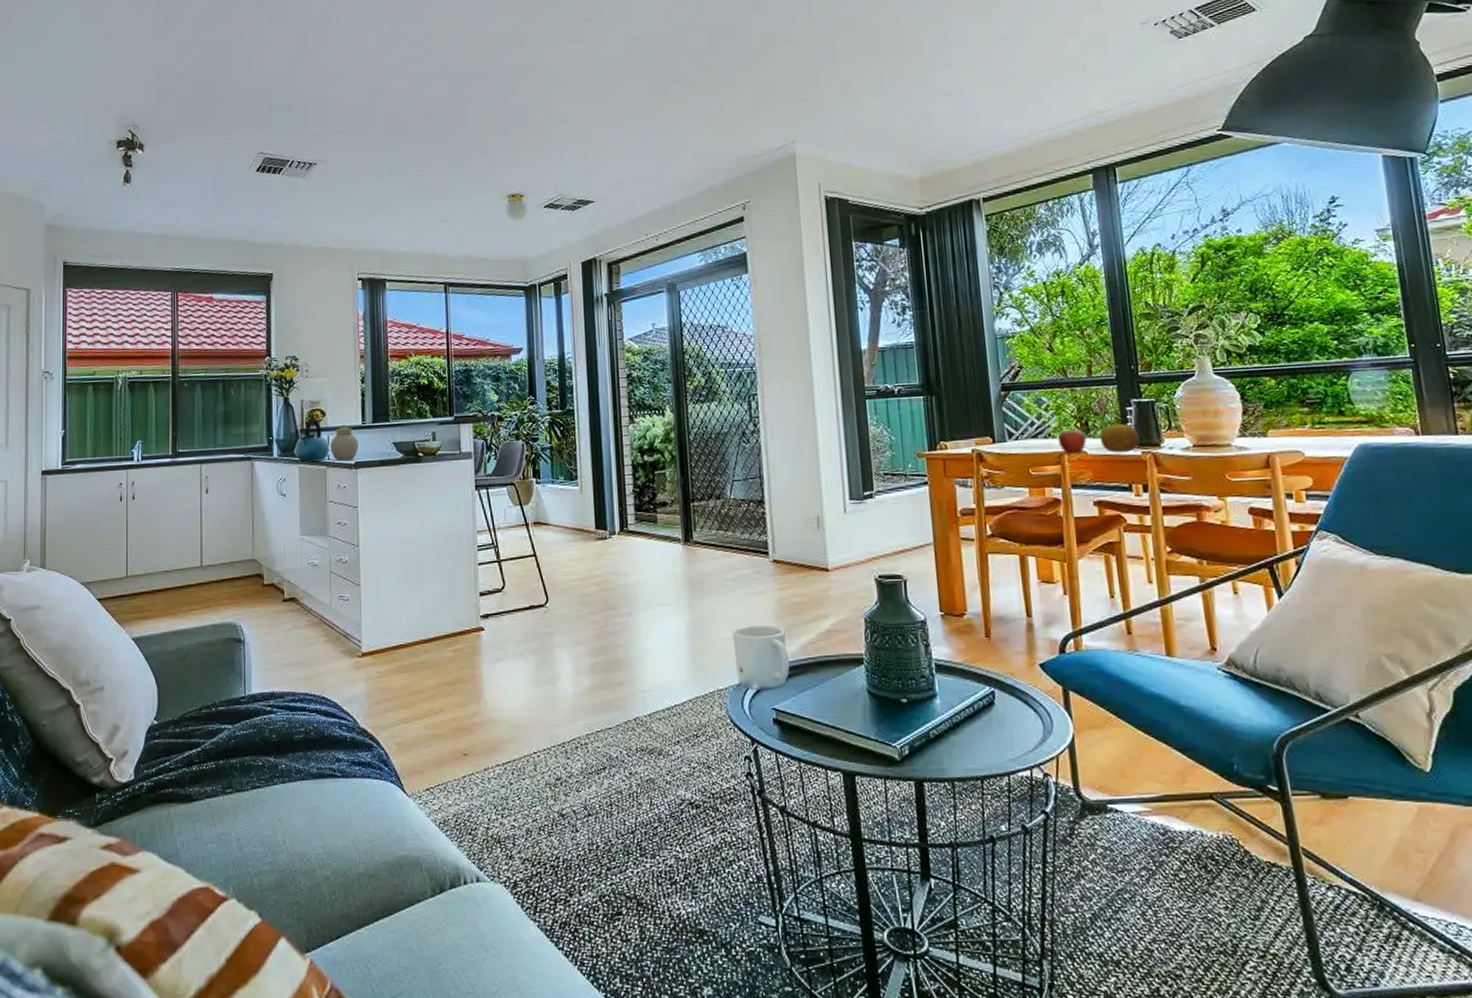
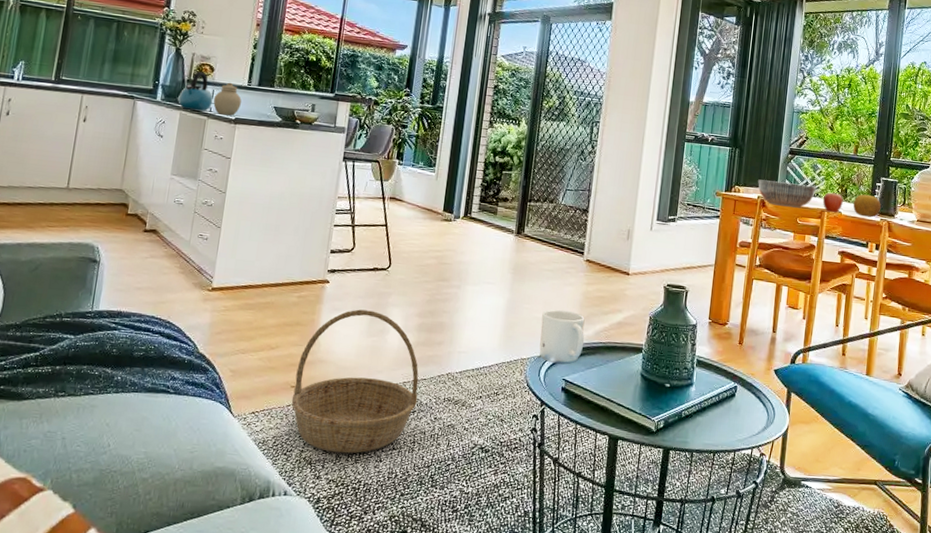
basket: none [466,655,606,826] -> present [291,309,419,454]
bowl: none [968,425,1046,458] -> present [758,179,816,208]

